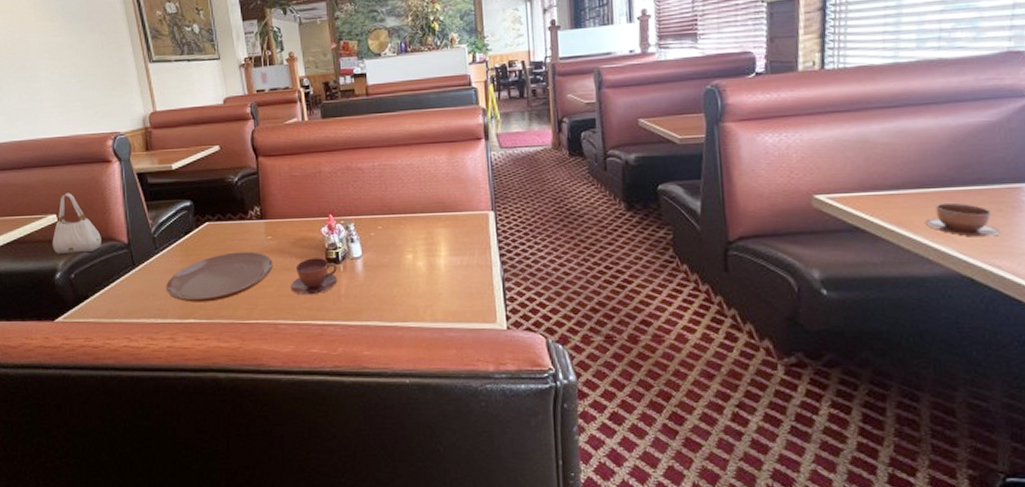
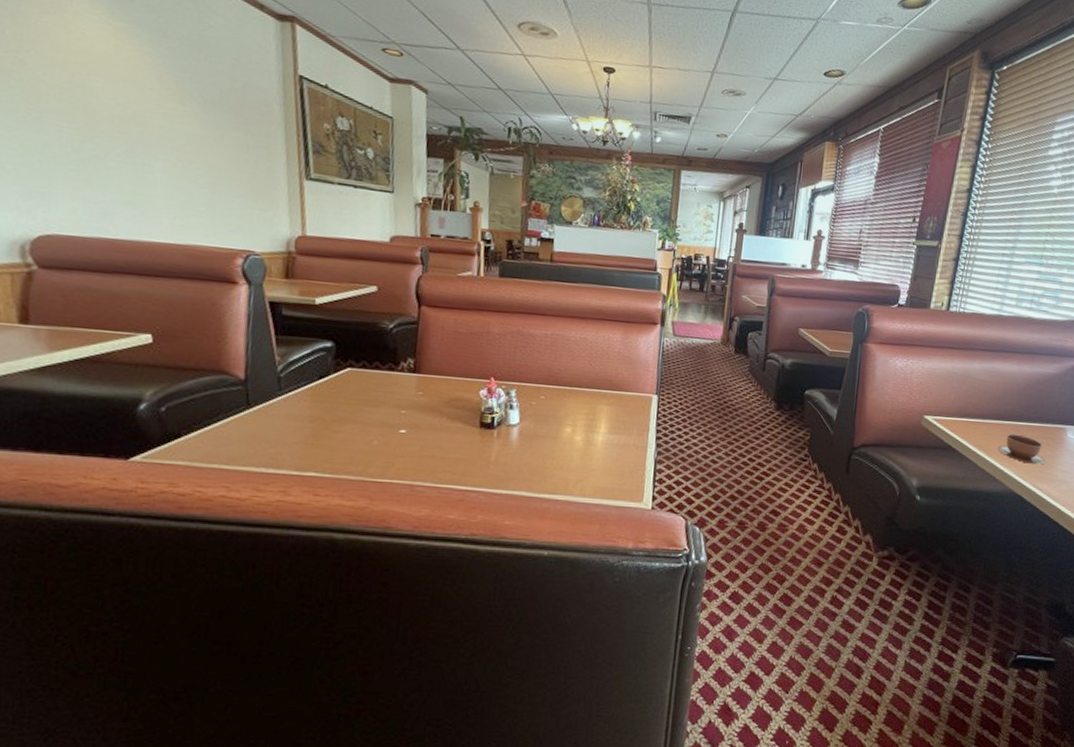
handbag: present [52,193,101,254] -> none [140,311,210,384]
plate: present [165,251,273,302] -> none [285,404,420,455]
teacup: present [290,258,338,296] -> none [435,420,491,459]

